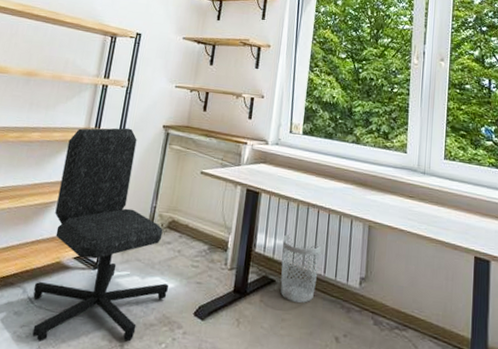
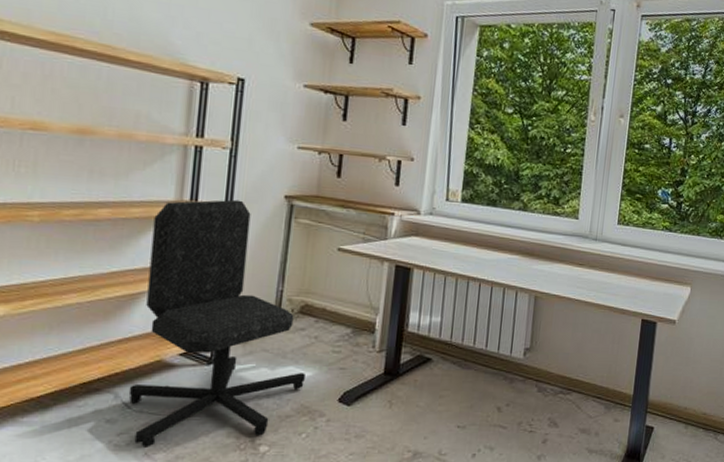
wastebasket: present [280,233,322,303] -> none [437,310,483,378]

